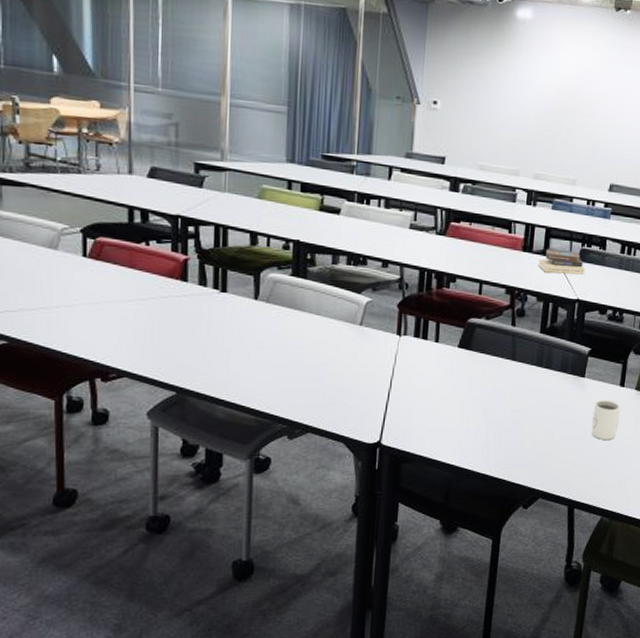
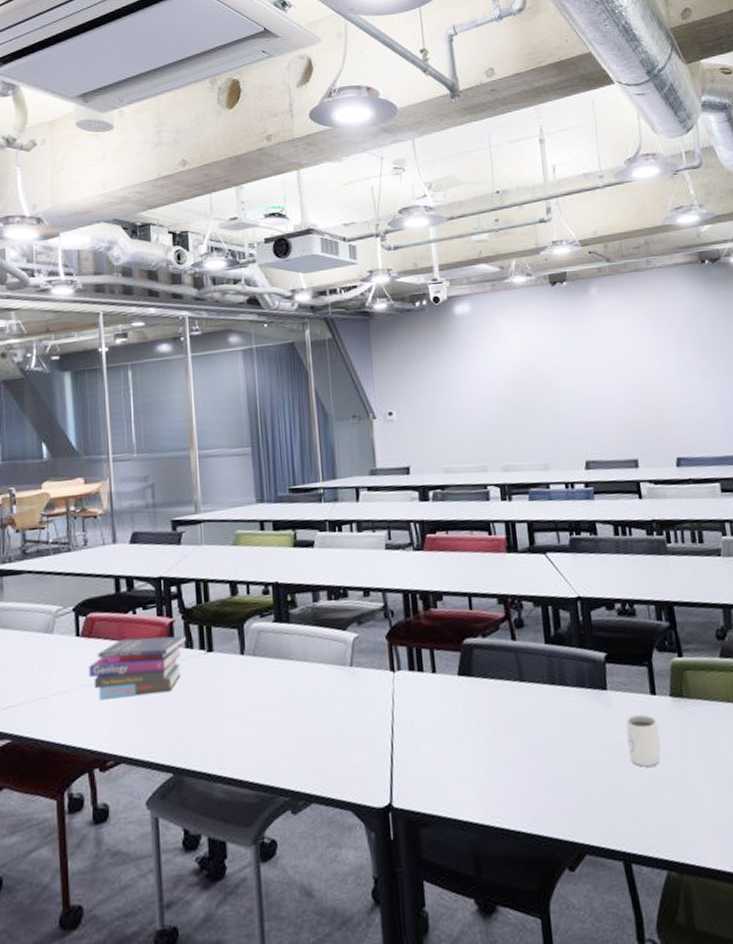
books: none [94,267,200,321] -> present [88,636,186,700]
books: present [538,249,586,275] -> none [526,543,580,572]

